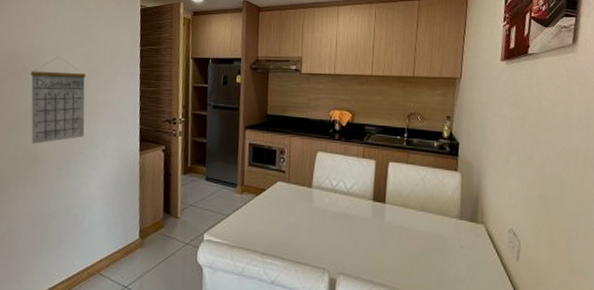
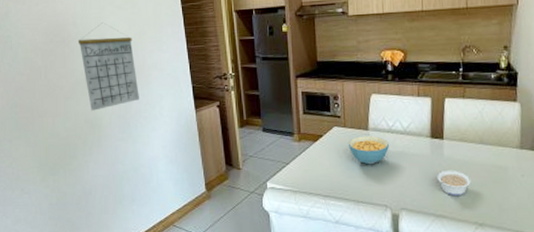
cereal bowl: none [290,193,332,224] -> present [348,136,390,165]
legume: none [375,235,411,264] -> present [435,169,471,197]

